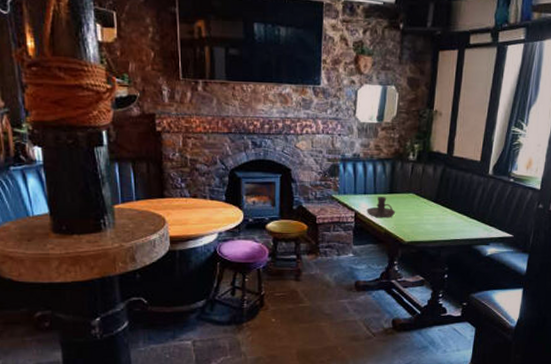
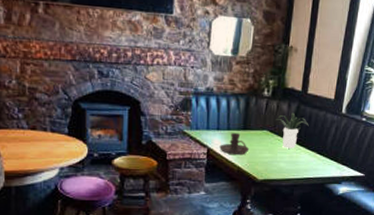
potted plant: none [422,175,455,211] -> present [276,112,309,149]

